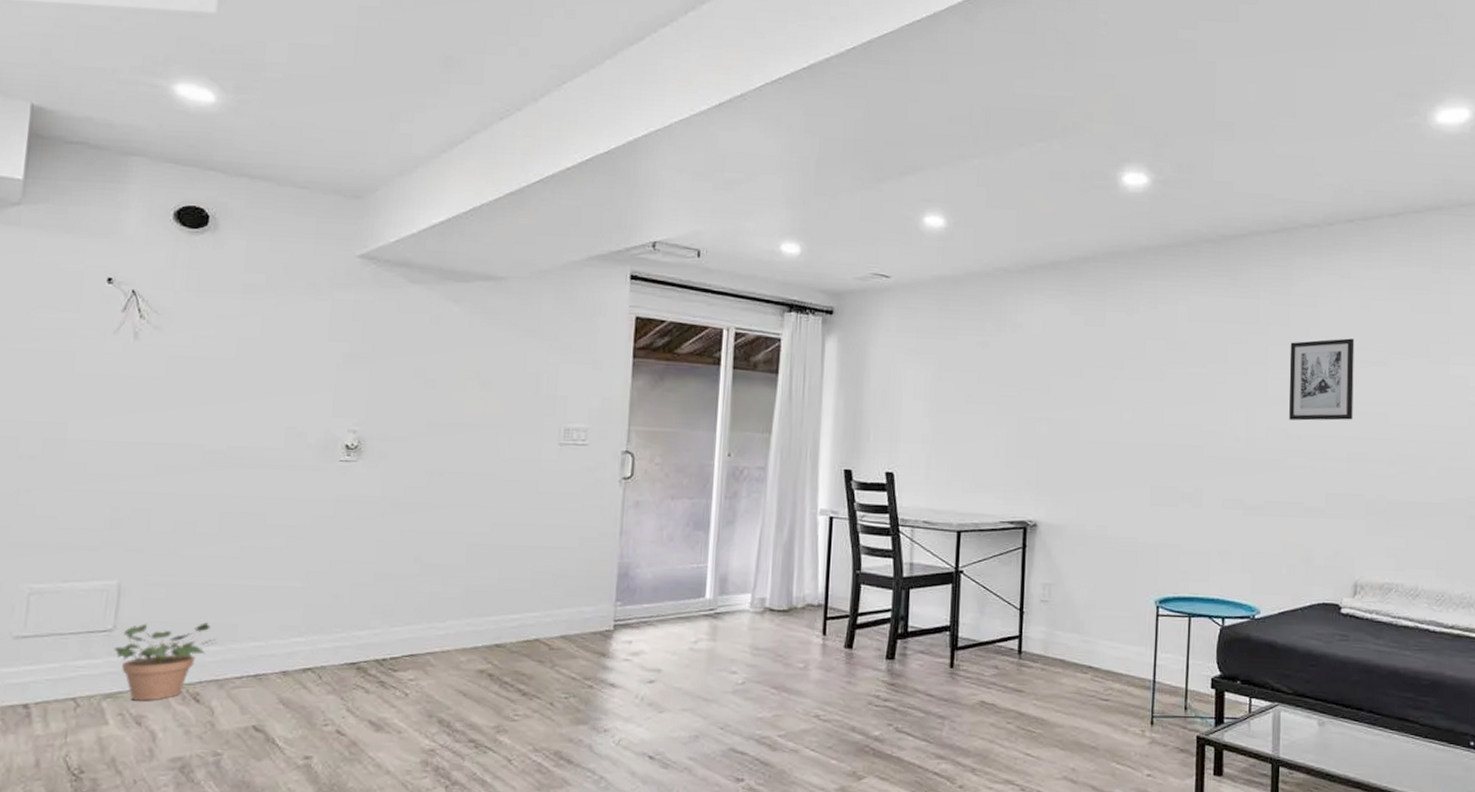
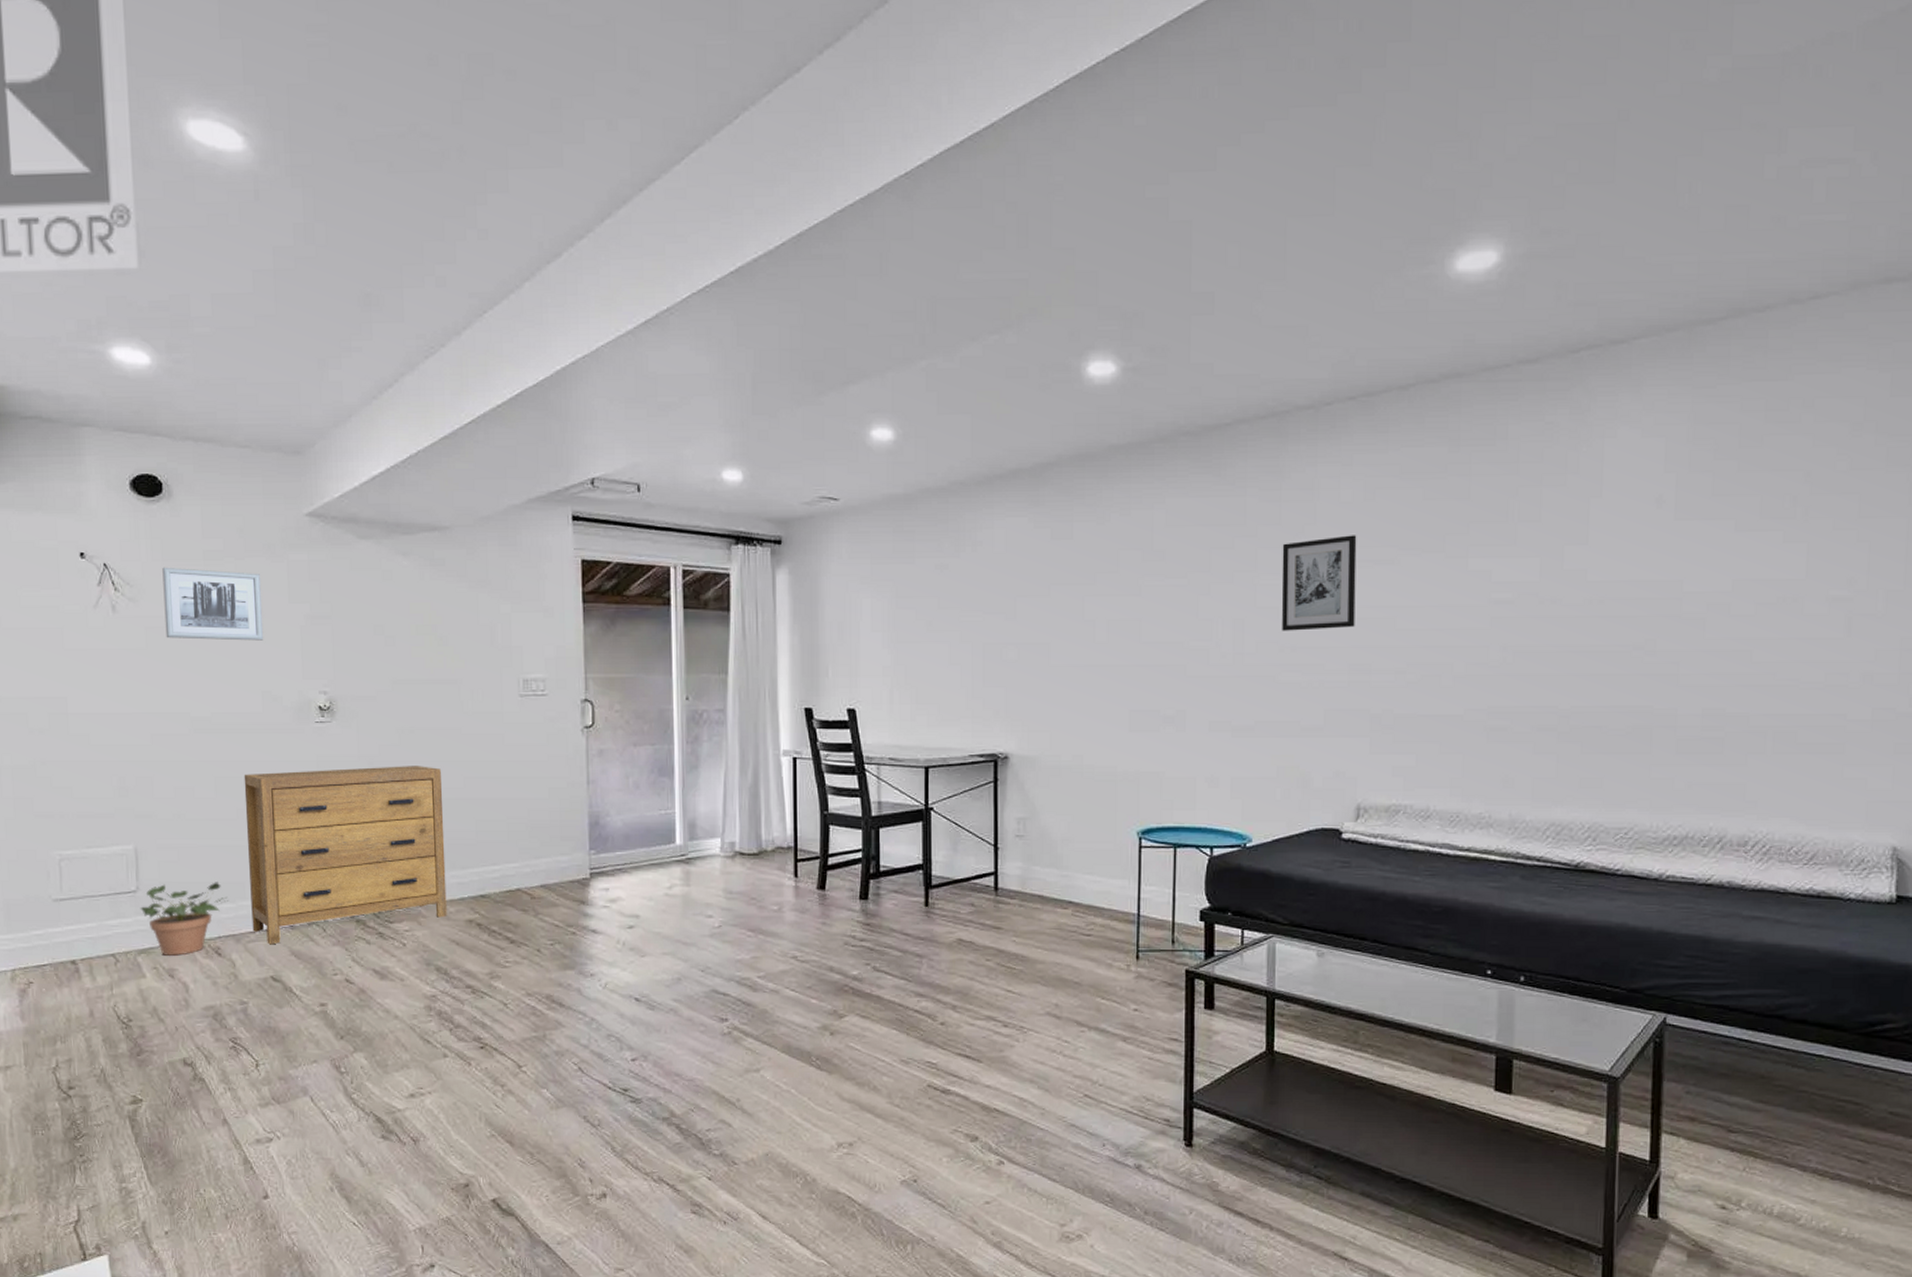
wall art: none [189,297,301,376] -> present [162,567,264,641]
dresser: none [239,508,468,692] -> present [244,766,447,945]

